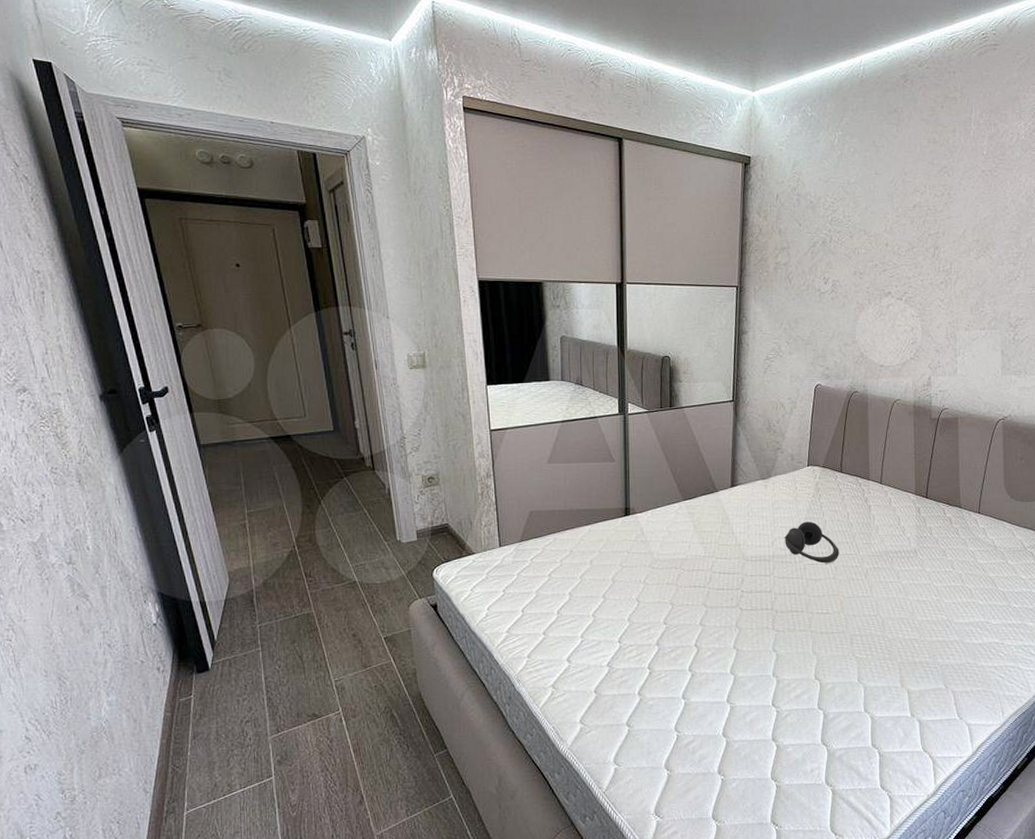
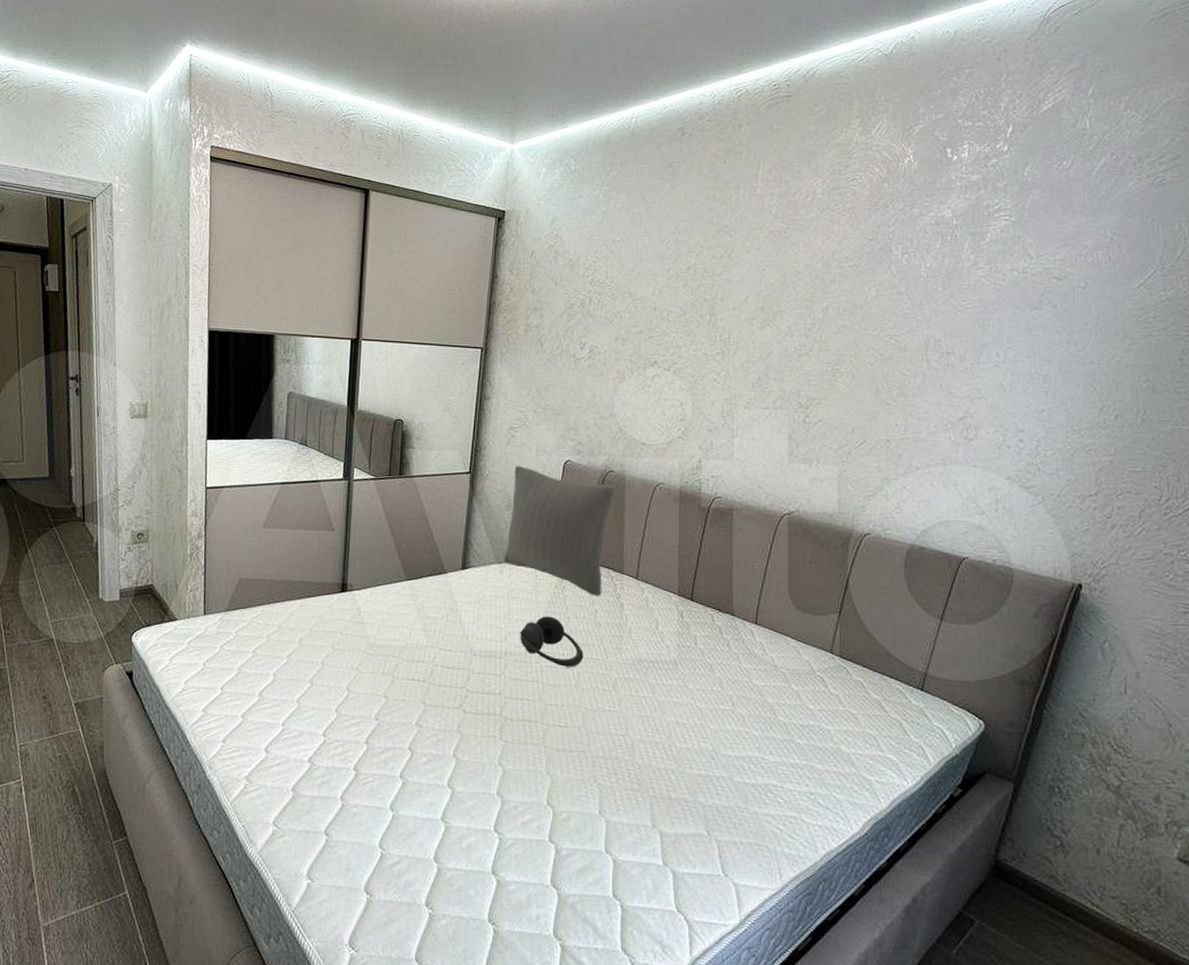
pillow: none [767,391,860,501] -> present [504,465,616,597]

